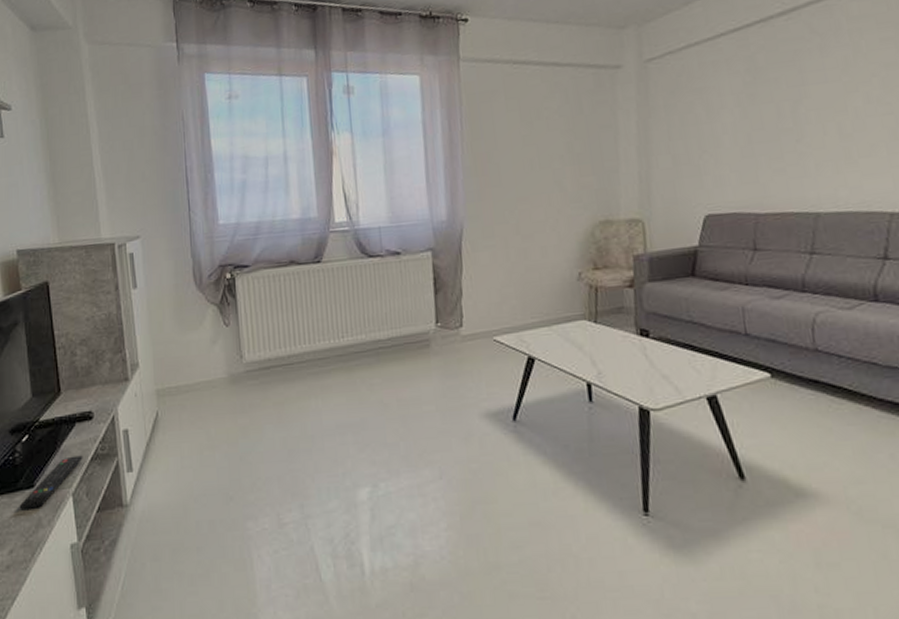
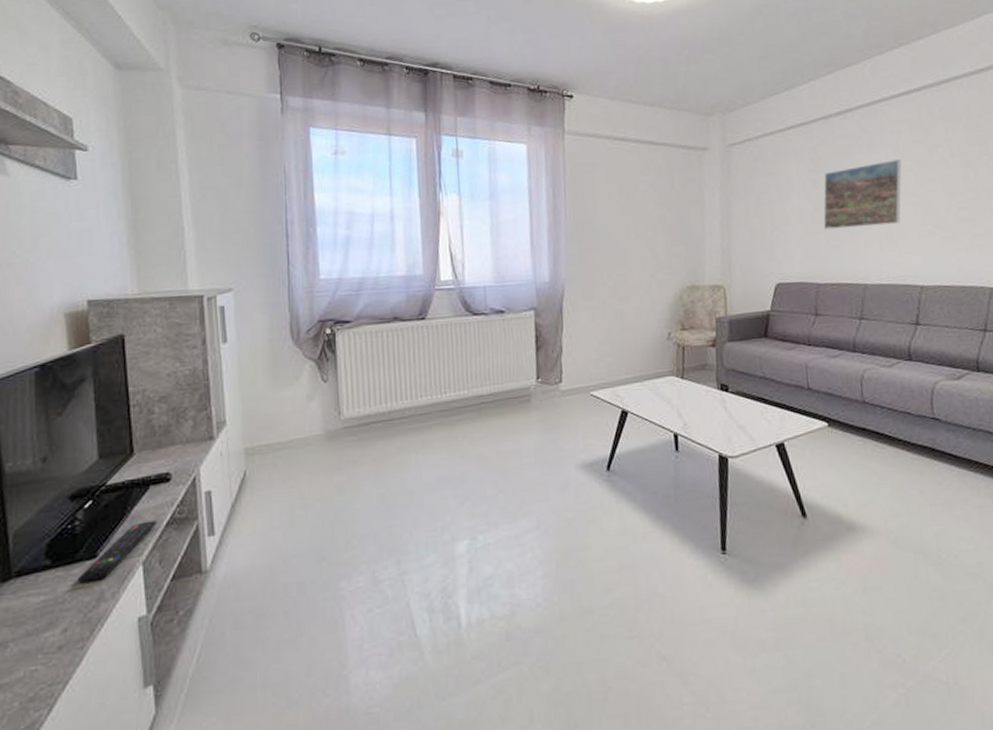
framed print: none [763,63,865,151] -> present [823,159,902,230]

